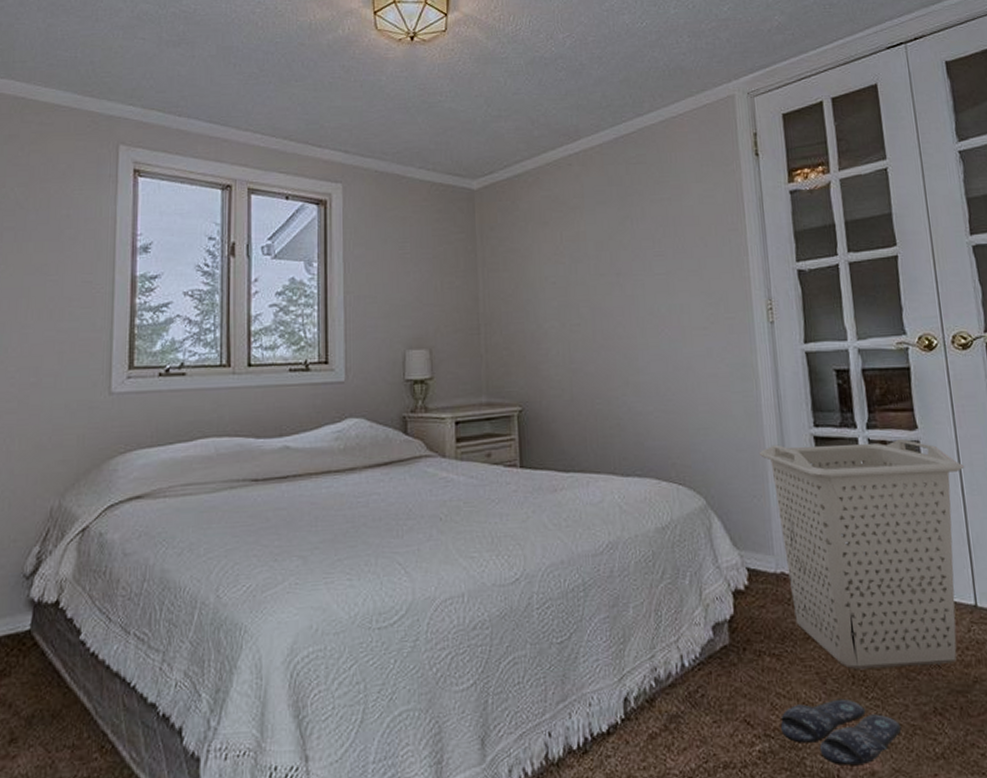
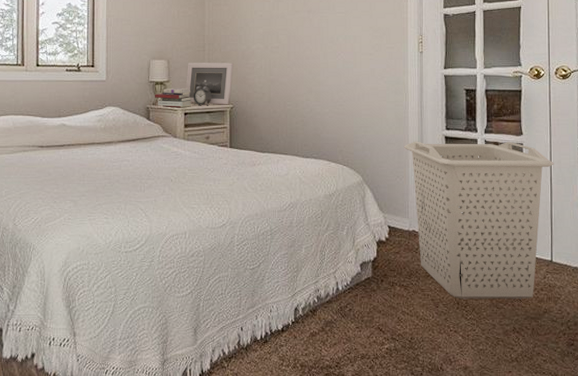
books: none [412,386,466,416] -> present [154,87,192,108]
picture frame: none [455,349,520,408] -> present [185,63,234,105]
alarm clock: none [466,382,492,411] -> present [193,85,212,106]
slippers: present [781,698,902,765] -> none [404,318,489,361]

